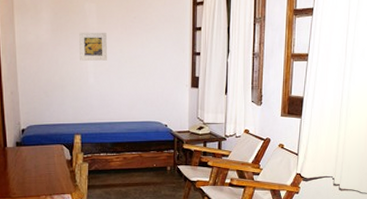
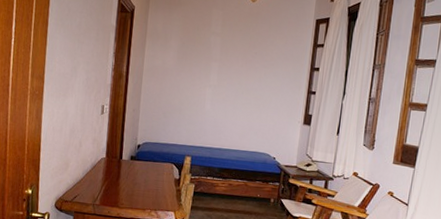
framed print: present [79,32,107,61] -> none [199,61,228,90]

